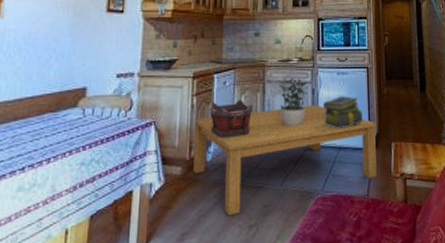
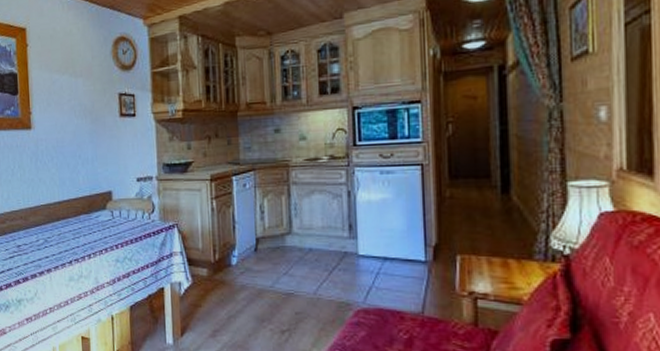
coffee table: present [193,105,377,216] -> none [215,209,435,319]
decorative container: present [210,99,253,139] -> none [230,202,278,243]
potted plant: present [277,76,308,127] -> none [304,177,343,234]
stack of books: present [322,96,363,128] -> none [361,199,415,236]

